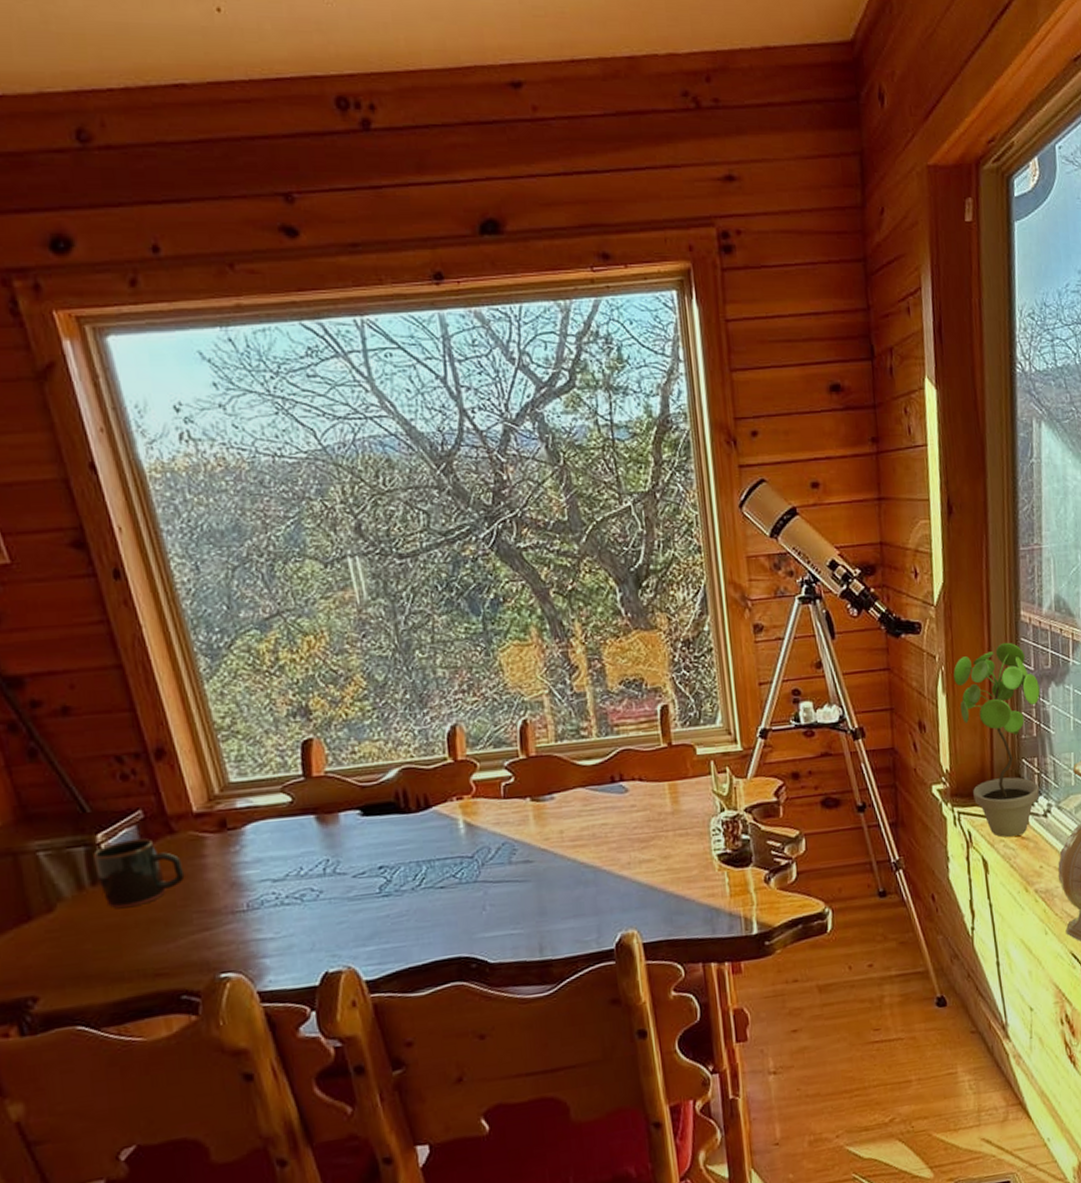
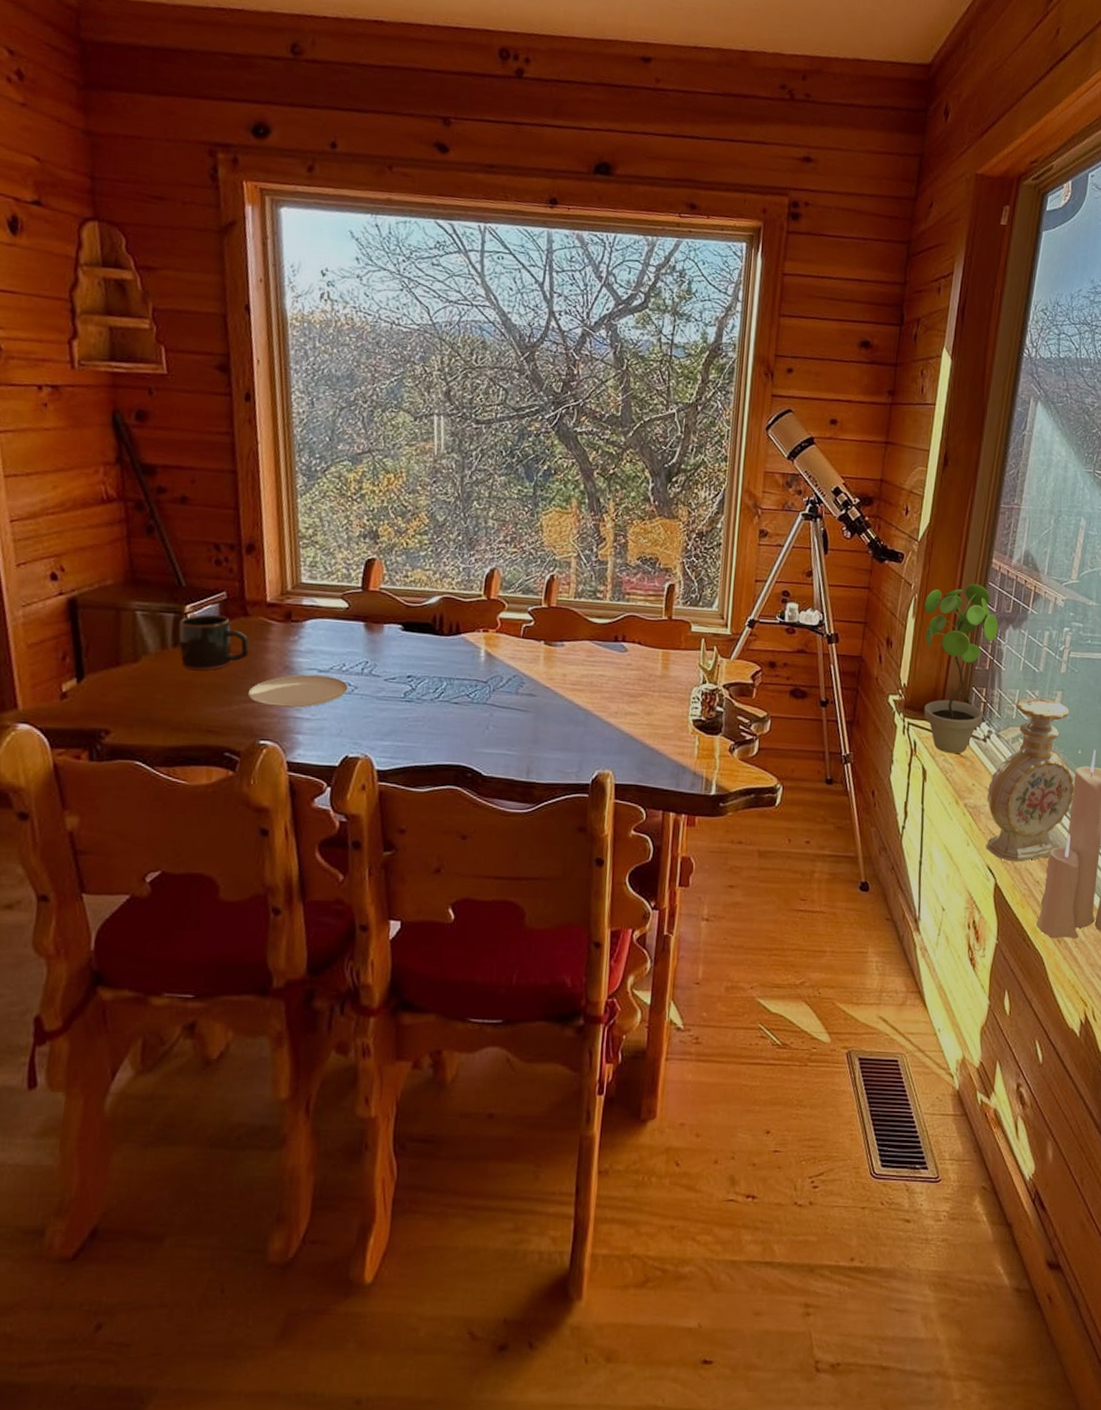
plate: none [193,884,312,934] -> present [247,674,349,708]

